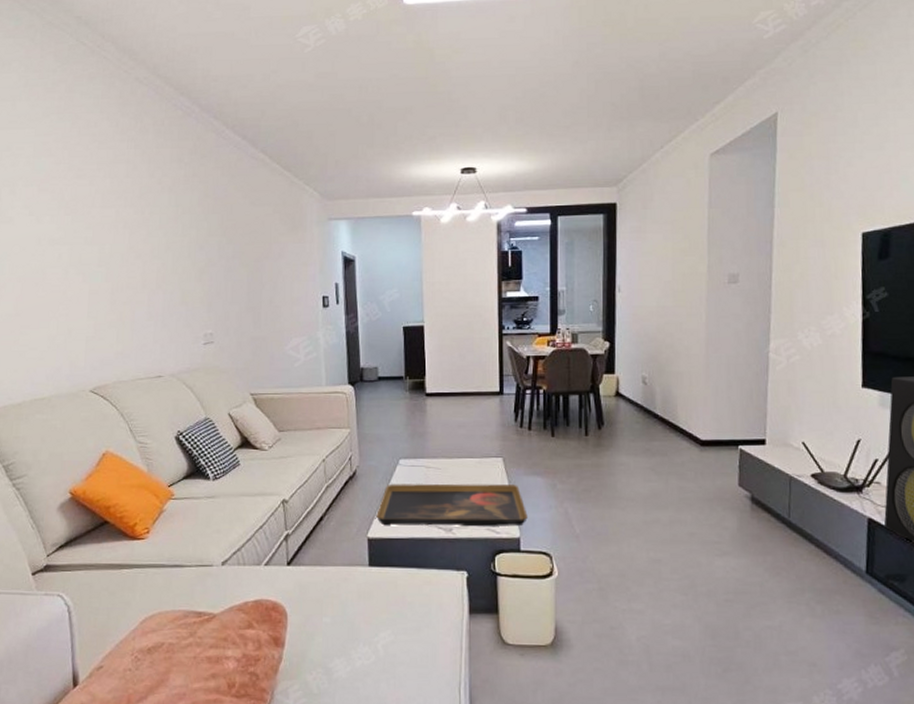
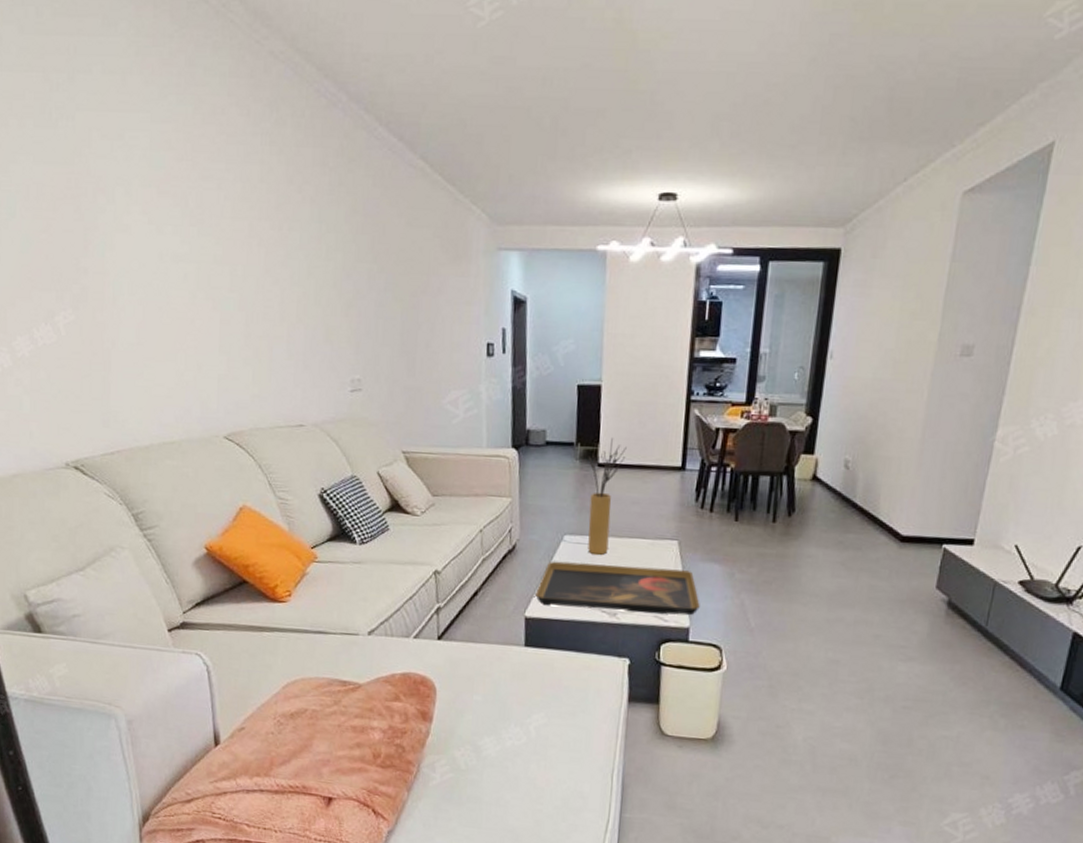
vase: none [416,370,450,475] -> present [588,438,627,555]

